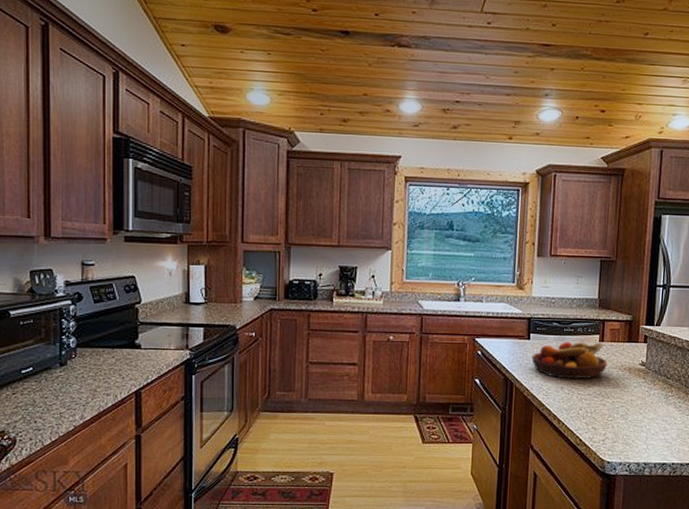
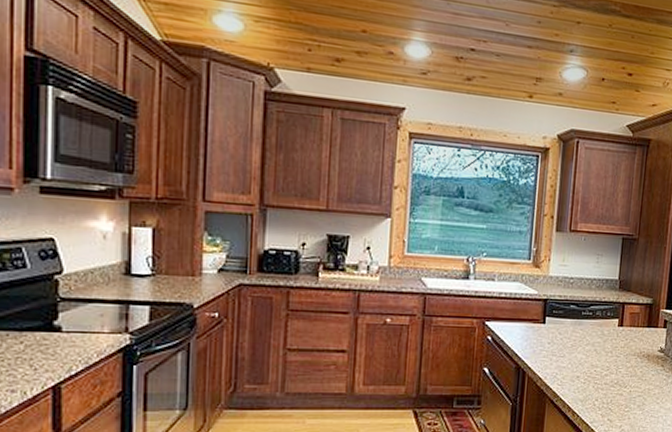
fruit bowl: present [531,341,607,380] -> none [546,325,626,368]

